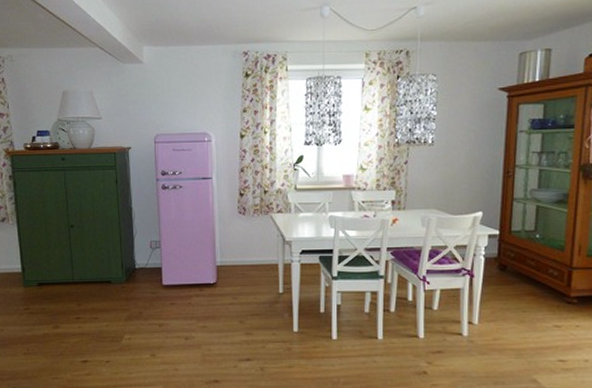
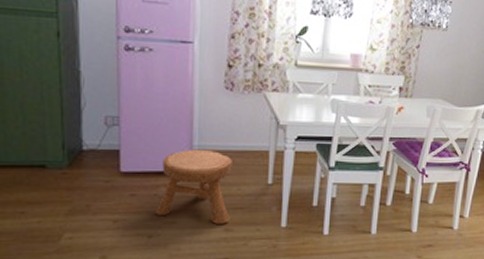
stool: none [190,266,249,328] -> present [155,150,232,224]

